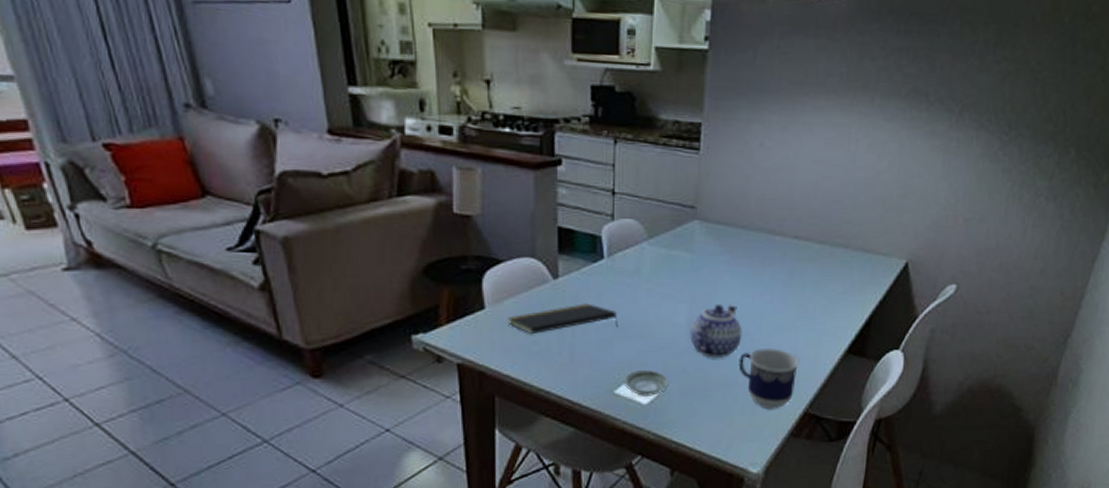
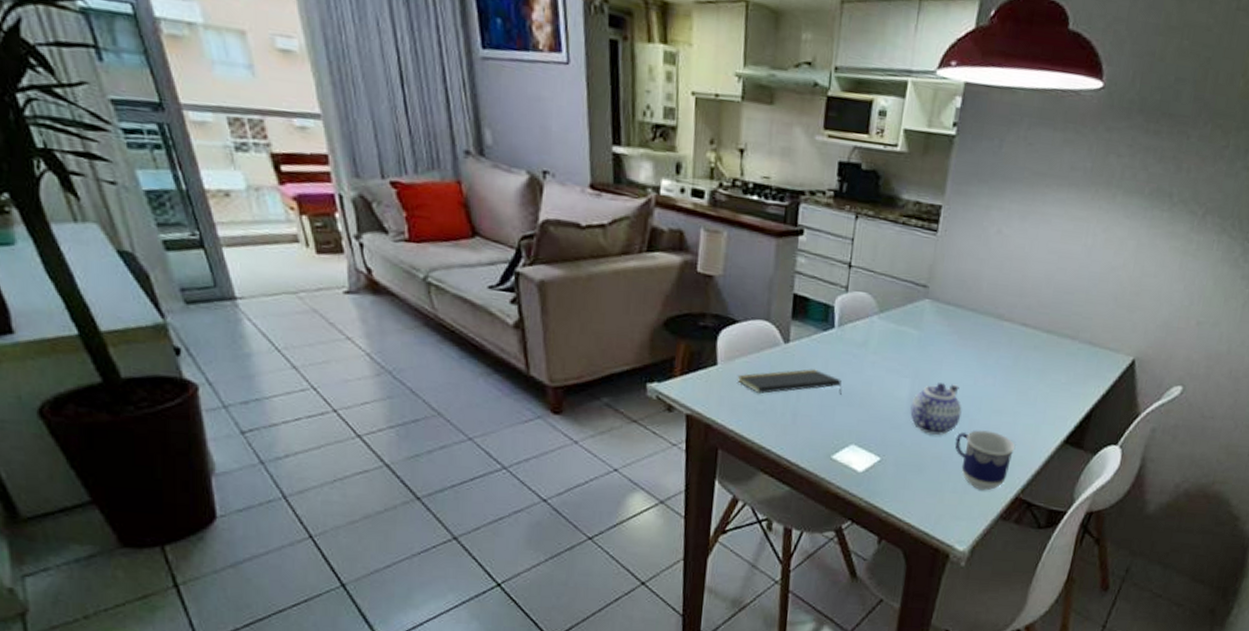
saucer: present [623,369,670,396] -> none [841,437,886,465]

